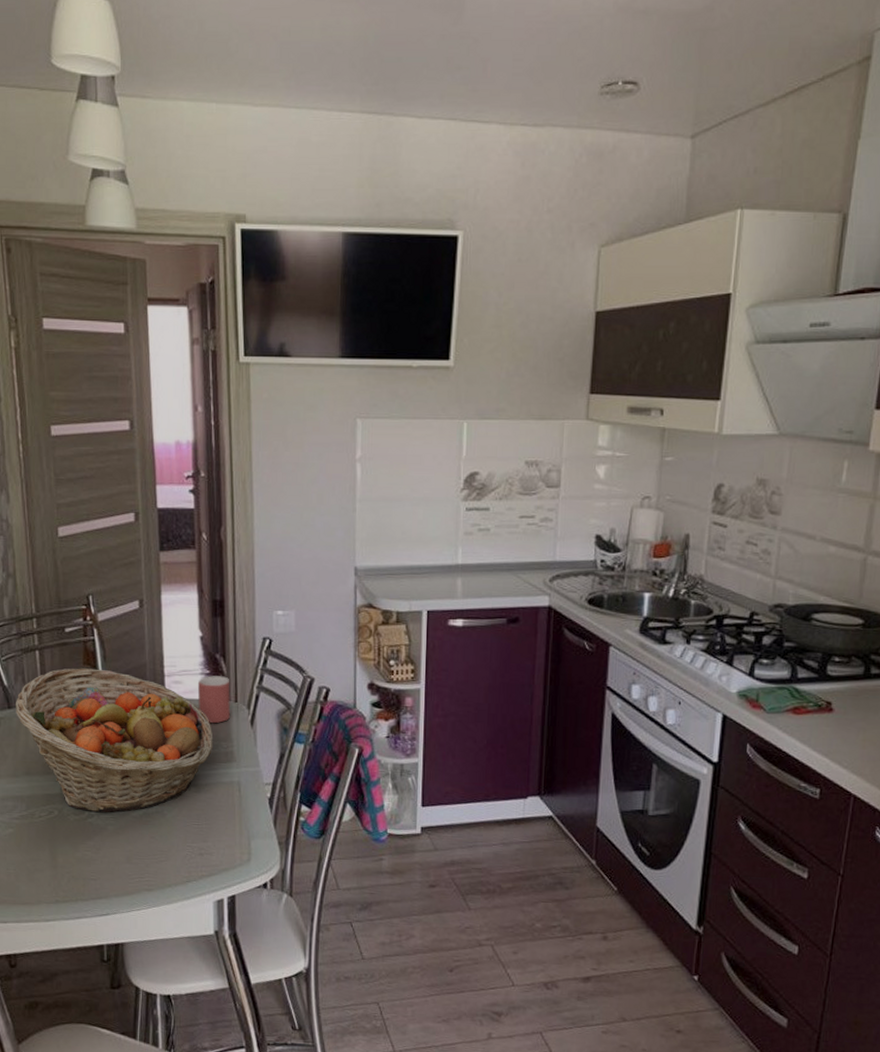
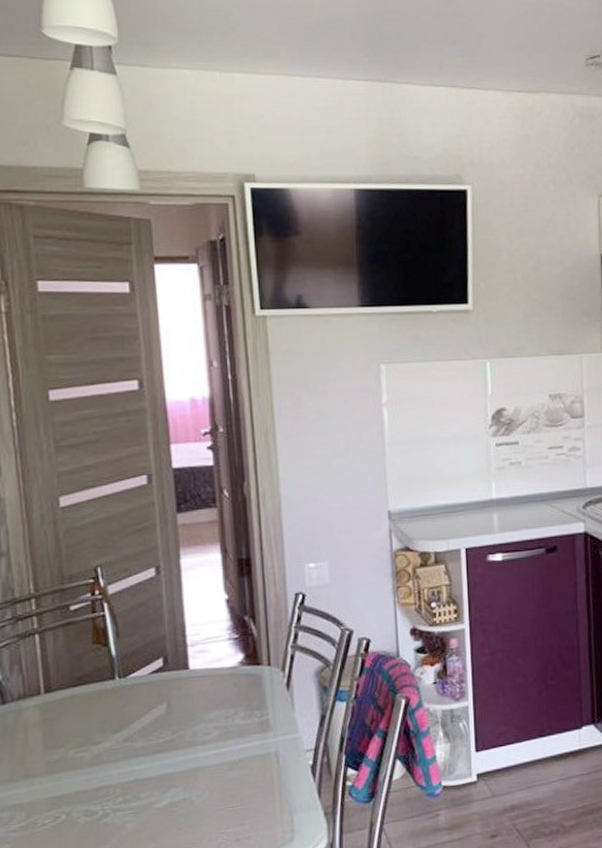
fruit basket: present [16,668,214,813] -> none [12,647,246,810]
mug: present [197,676,230,724] -> none [225,639,263,692]

